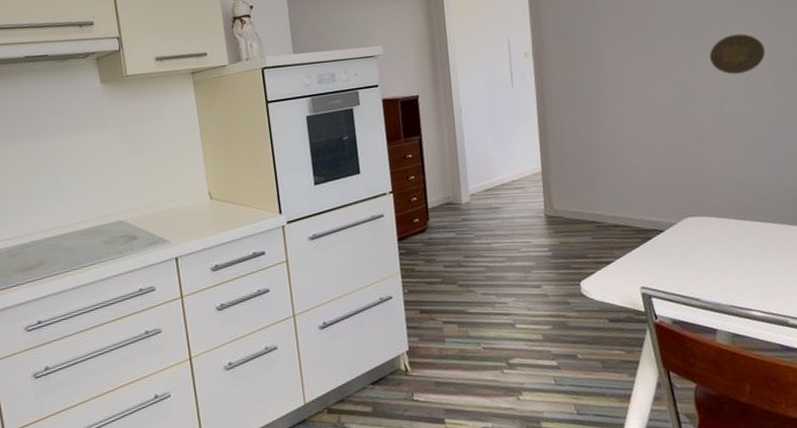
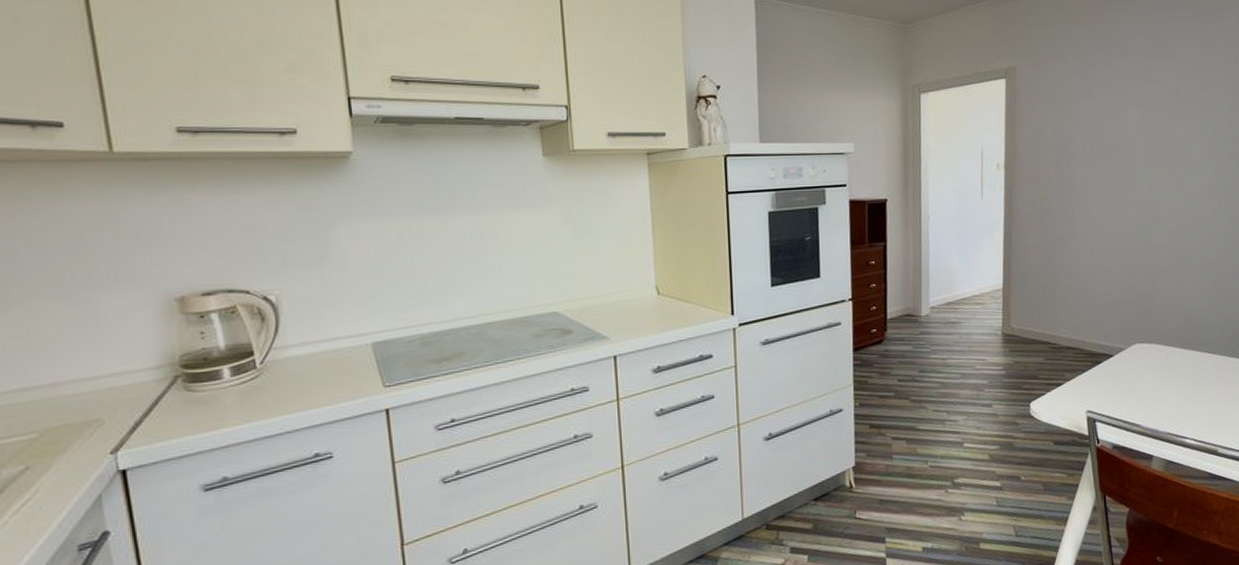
decorative plate: present [709,33,766,75] -> none [1172,164,1222,204]

